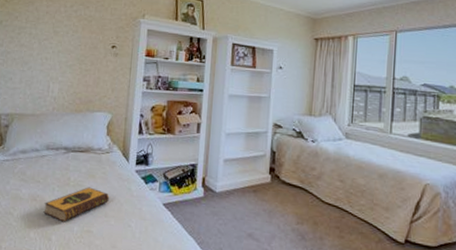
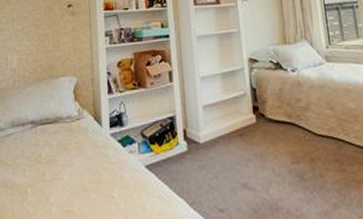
hardback book: present [43,187,110,222] -> none [16,161,87,206]

